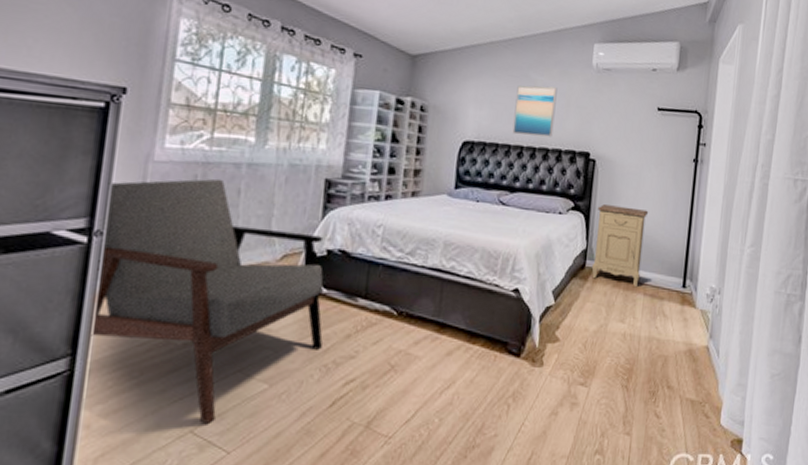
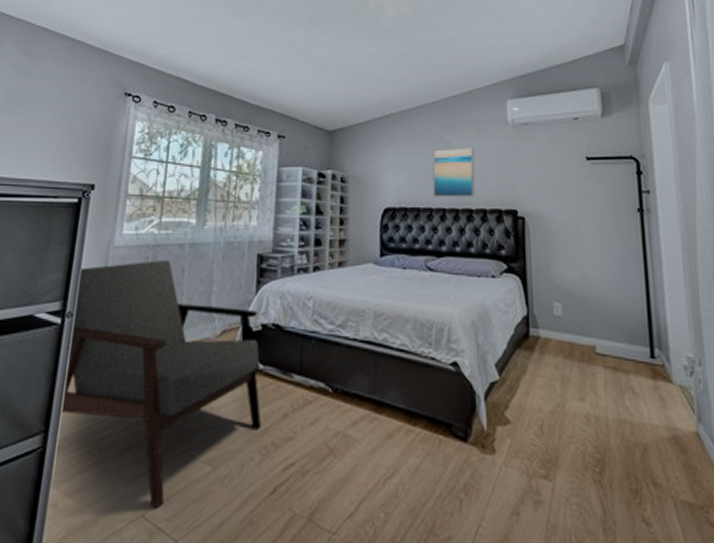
nightstand: present [591,204,649,288] -> none [534,265,596,359]

